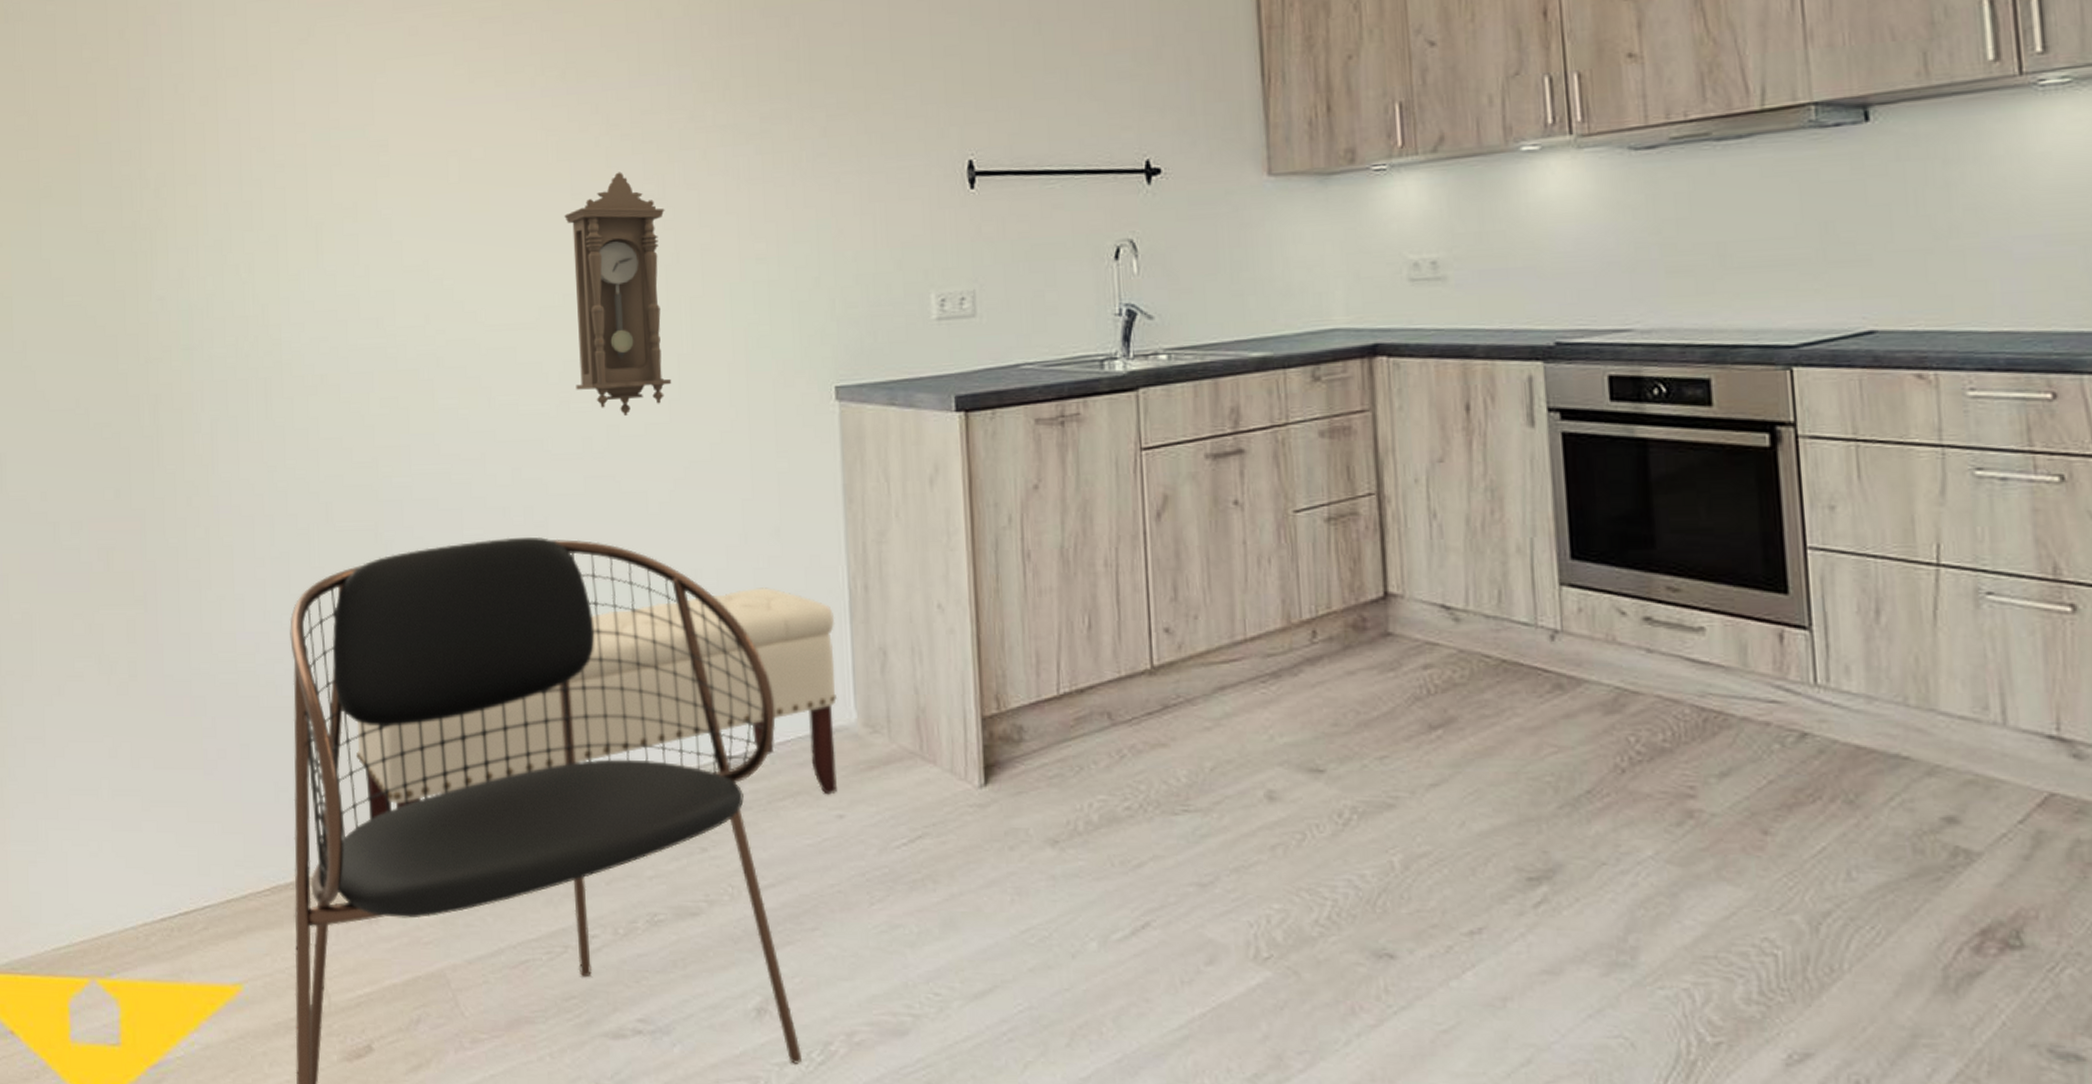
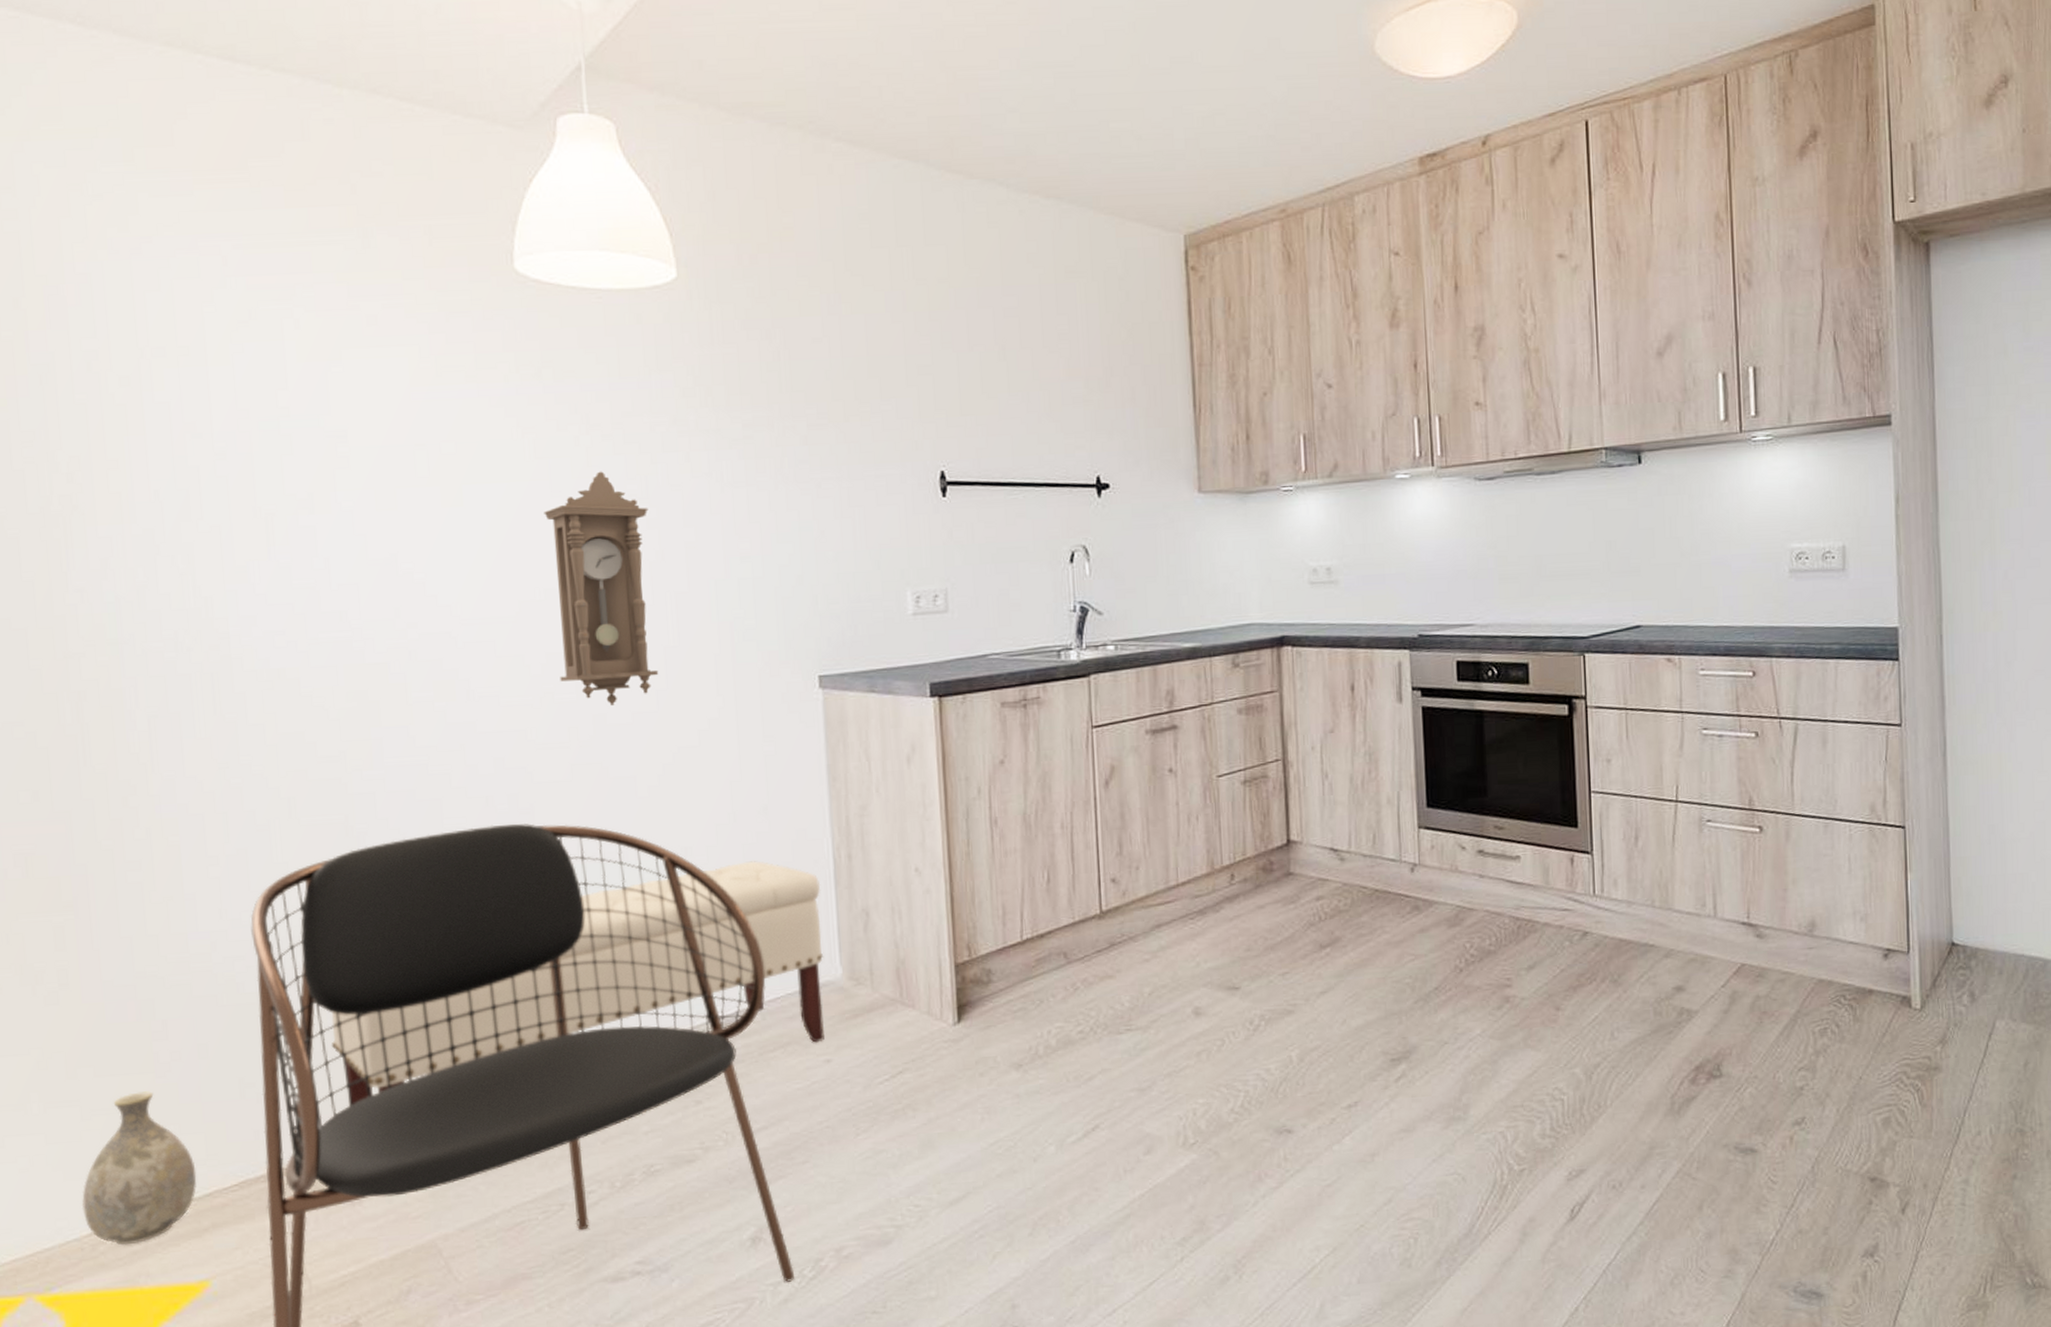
vase: none [138,787,235,939] -> present [81,1091,197,1245]

